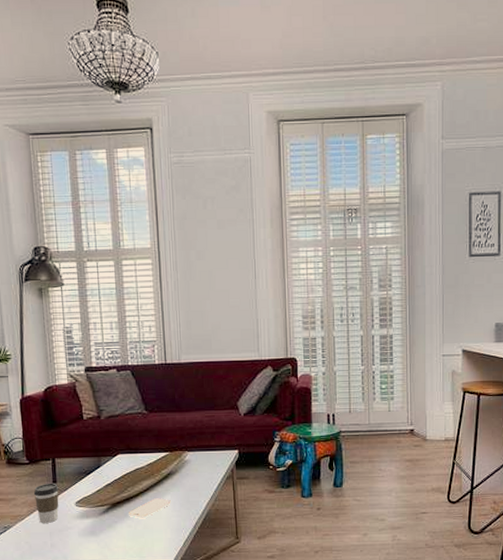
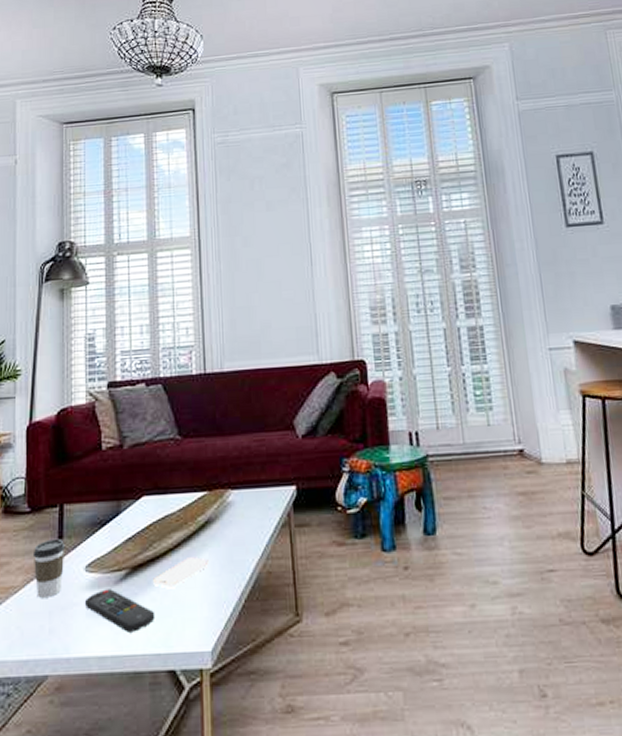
remote control: none [76,518,131,547] -> present [84,589,156,633]

